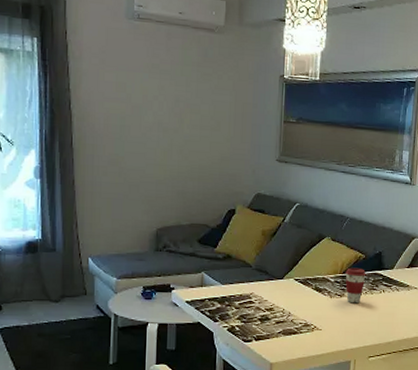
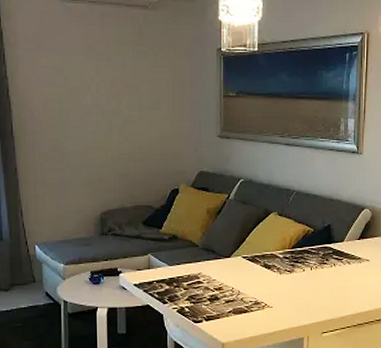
coffee cup: present [345,267,366,304] -> none [294,242,316,279]

